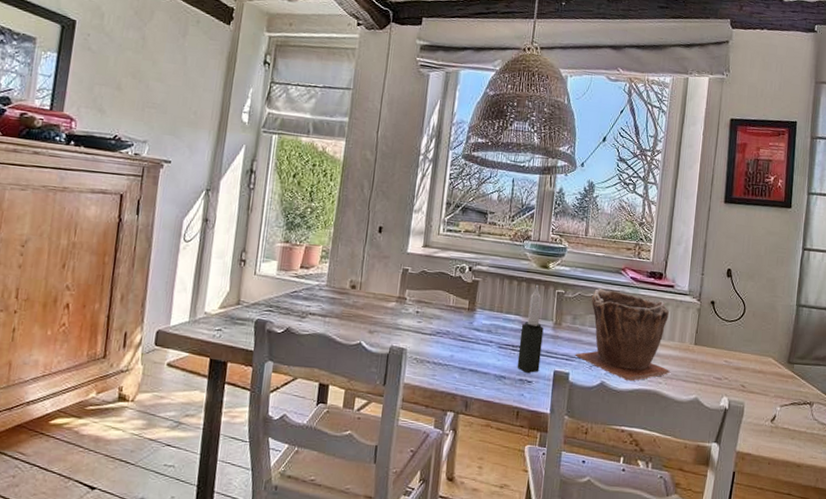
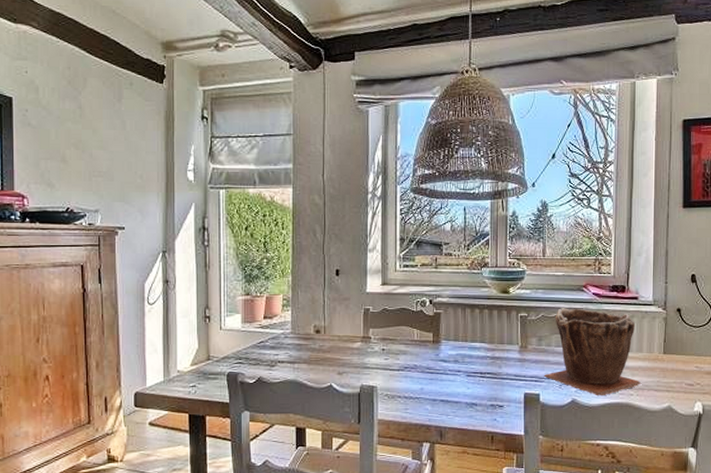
candle: present [517,284,544,373] -> none [487,310,510,398]

